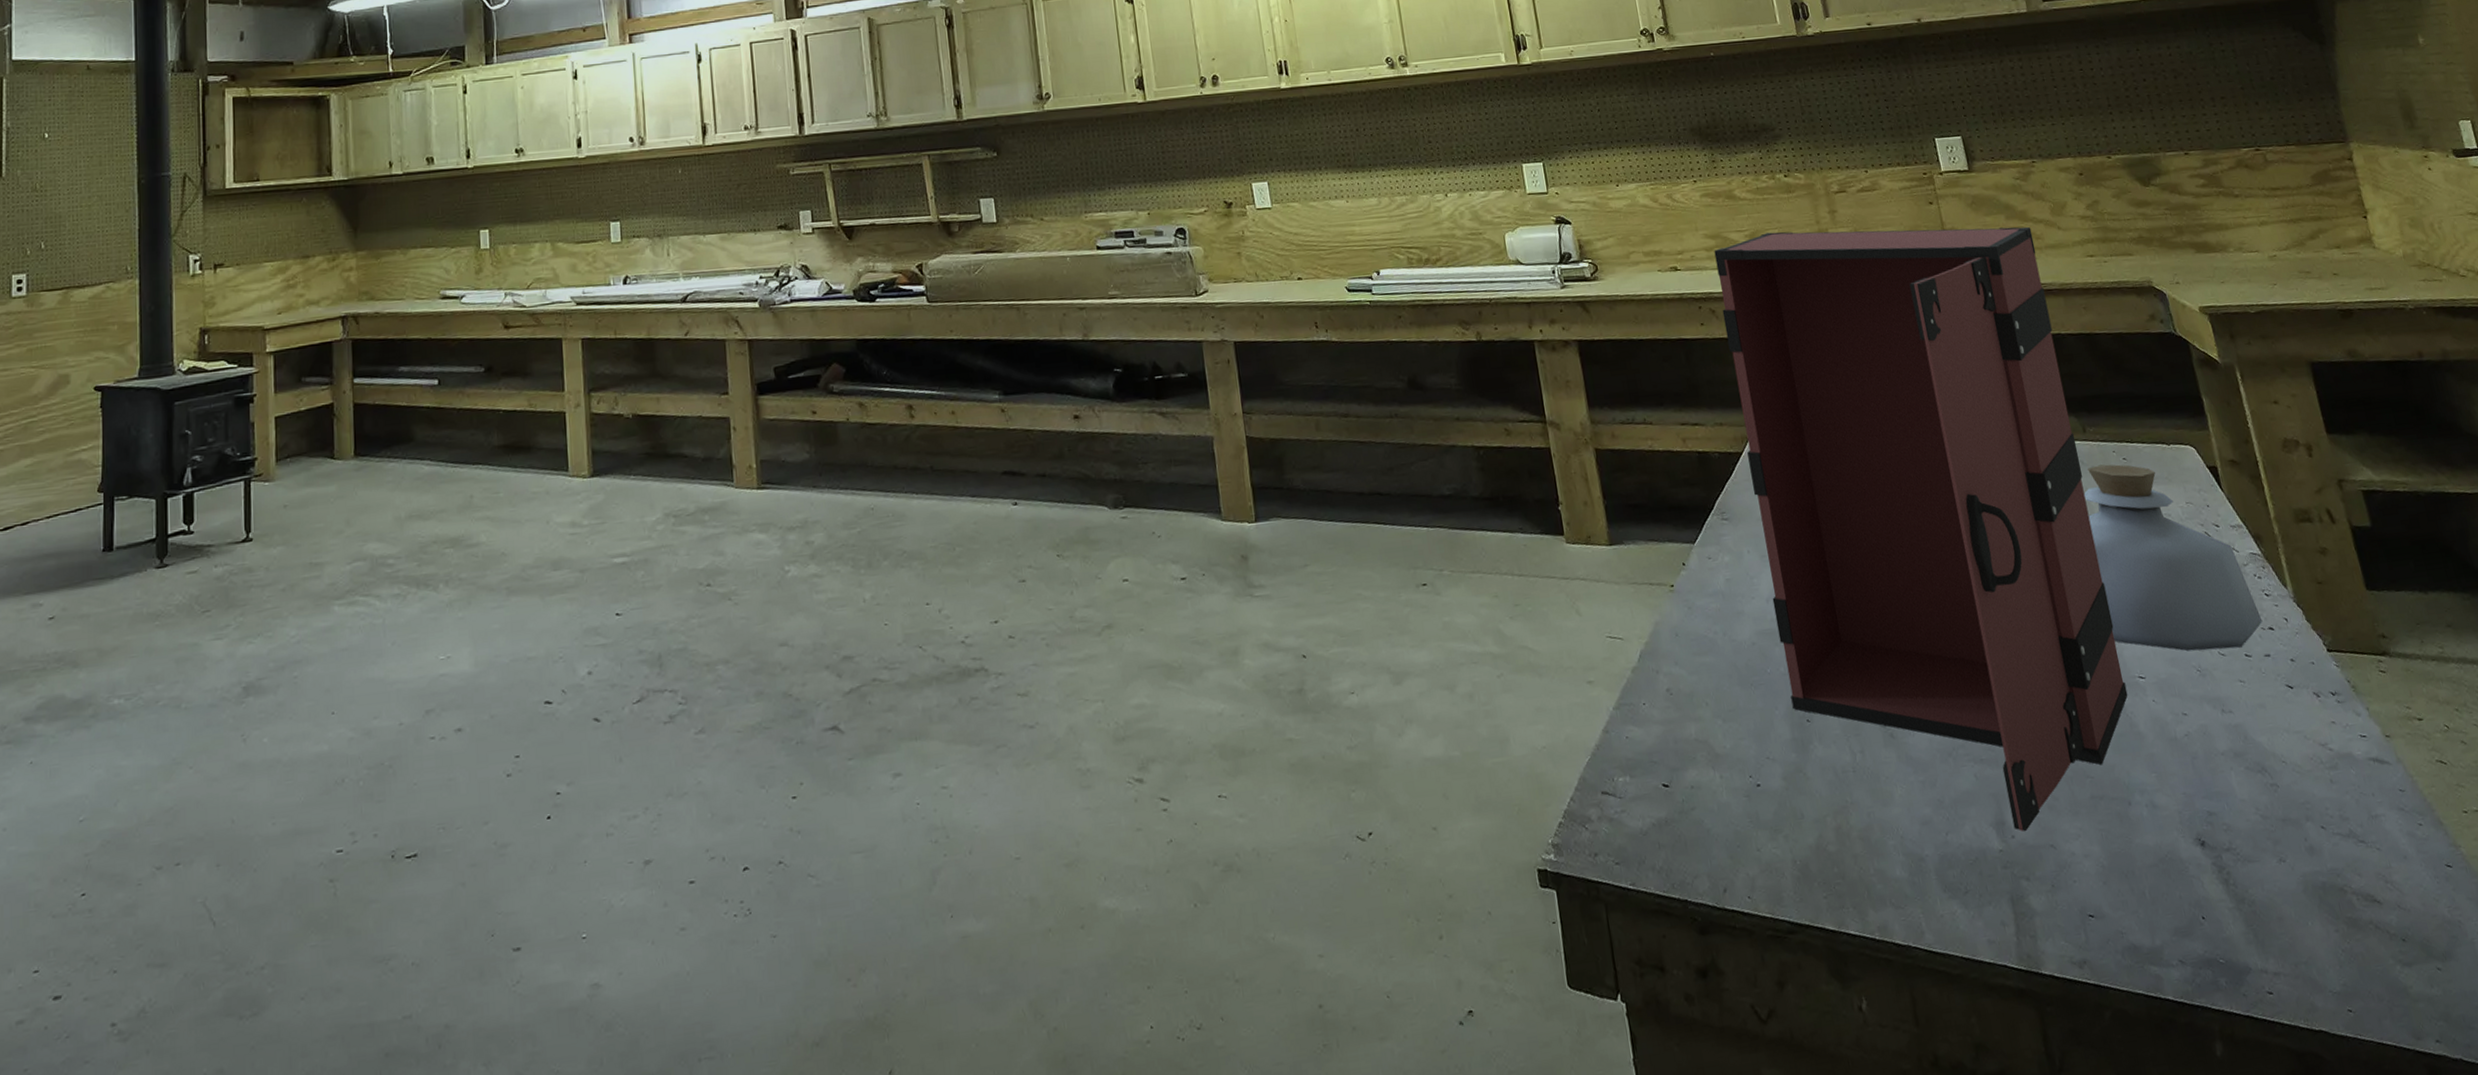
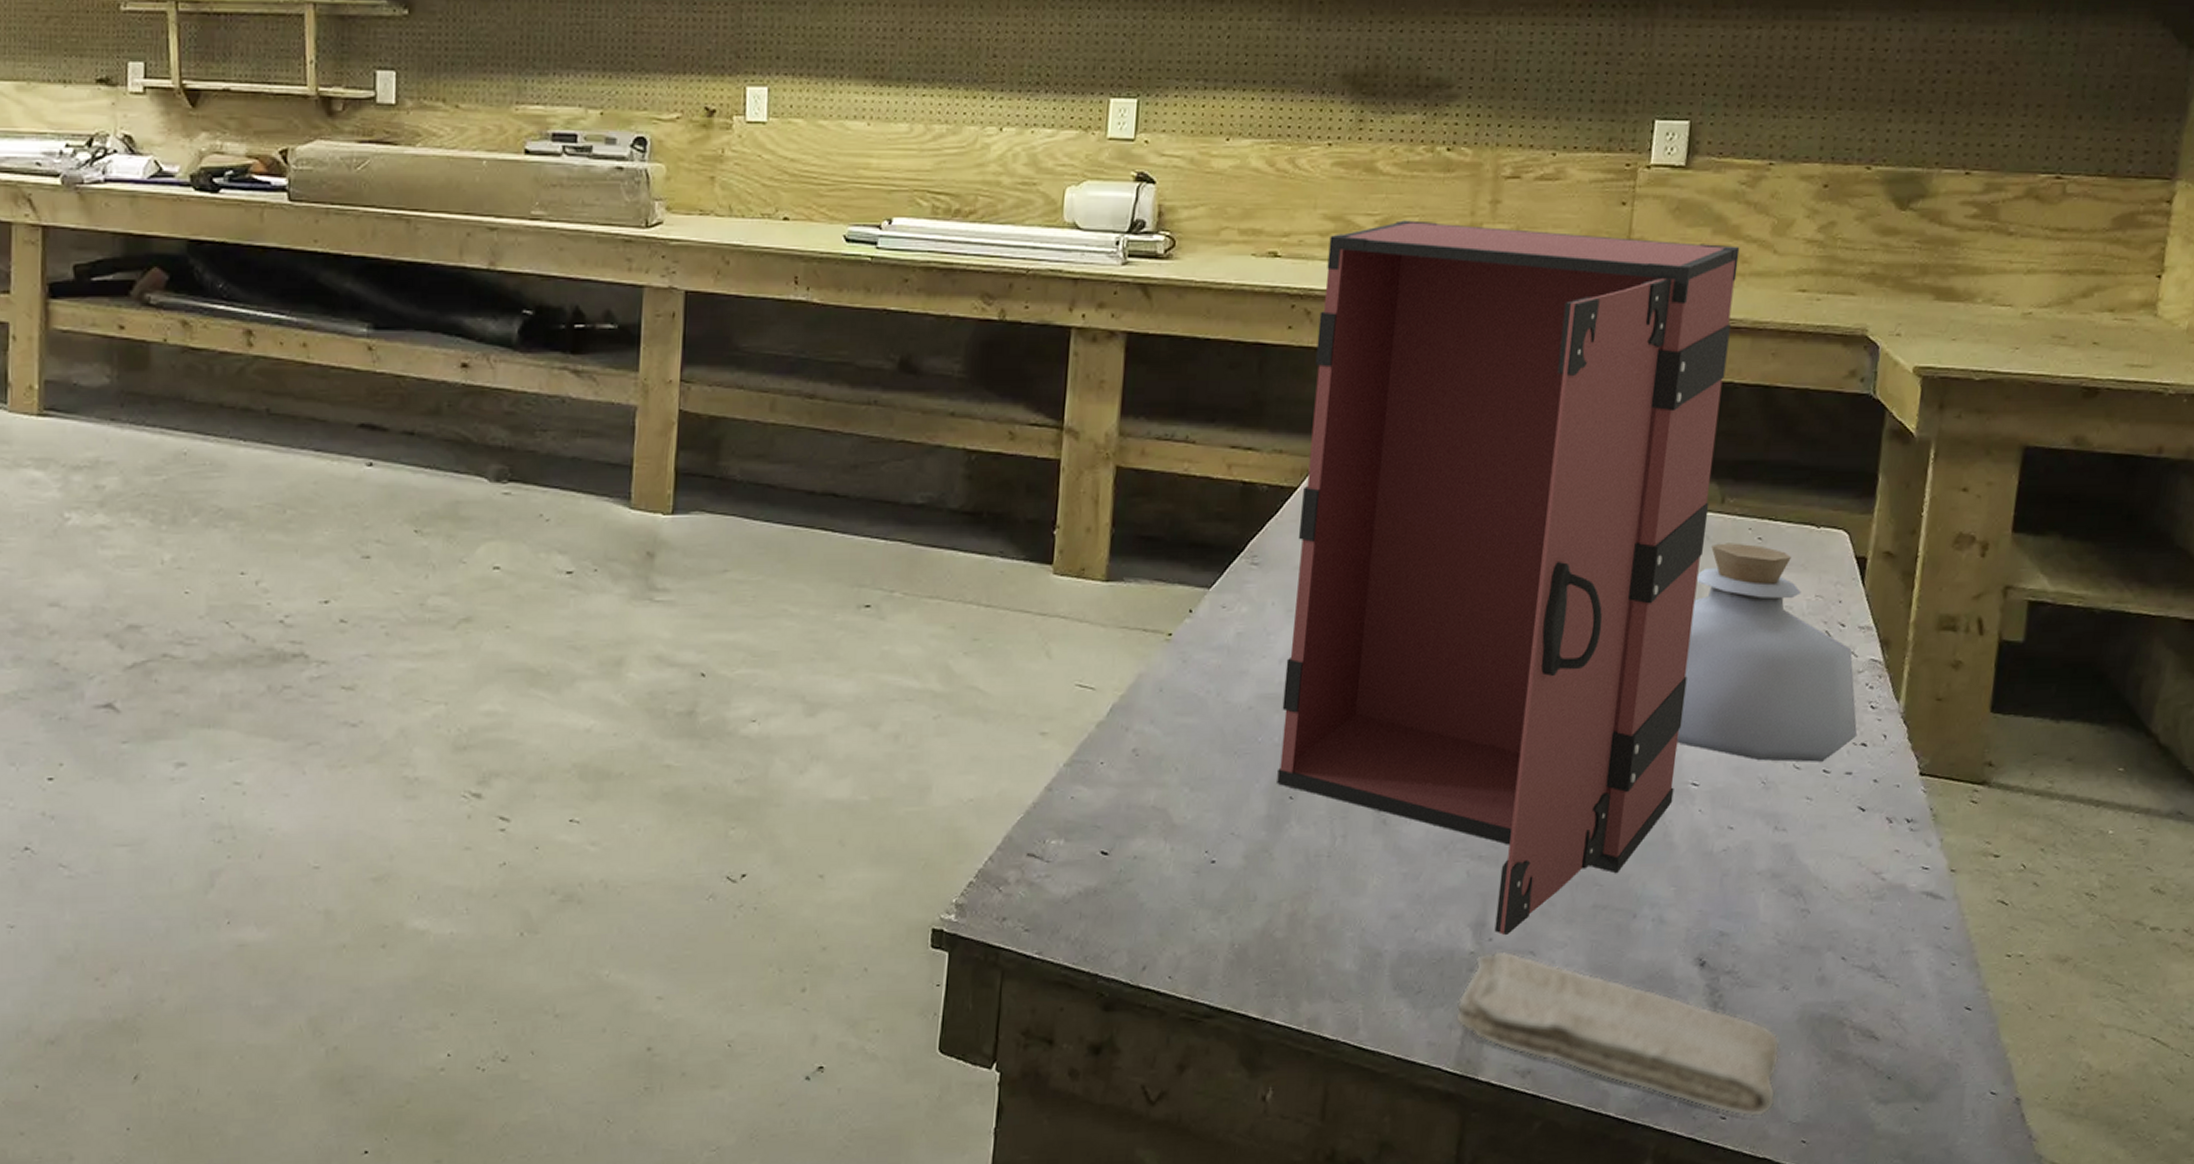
washcloth: none [2001,846,2311,991] -> present [1455,950,1780,1118]

